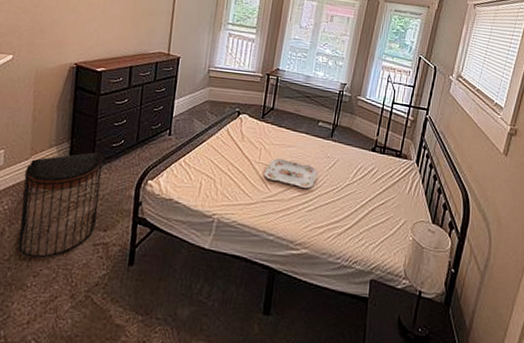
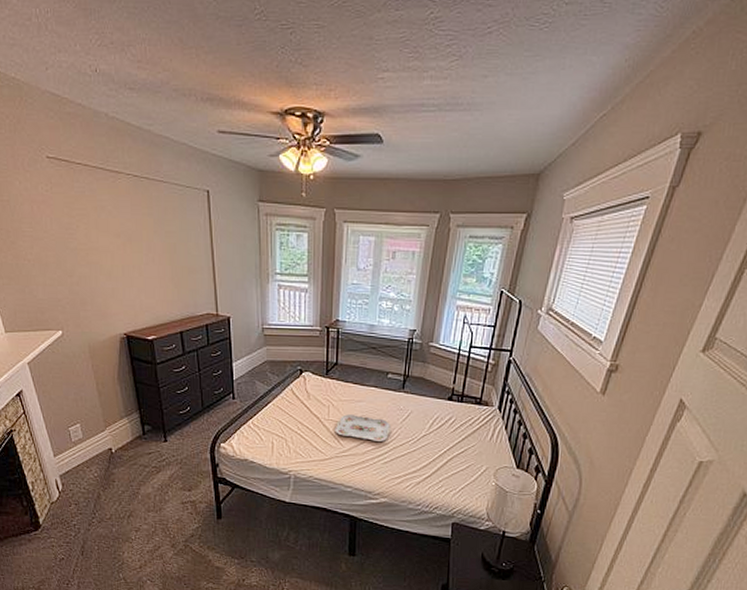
stool: present [18,152,104,259] -> none [104,420,180,516]

